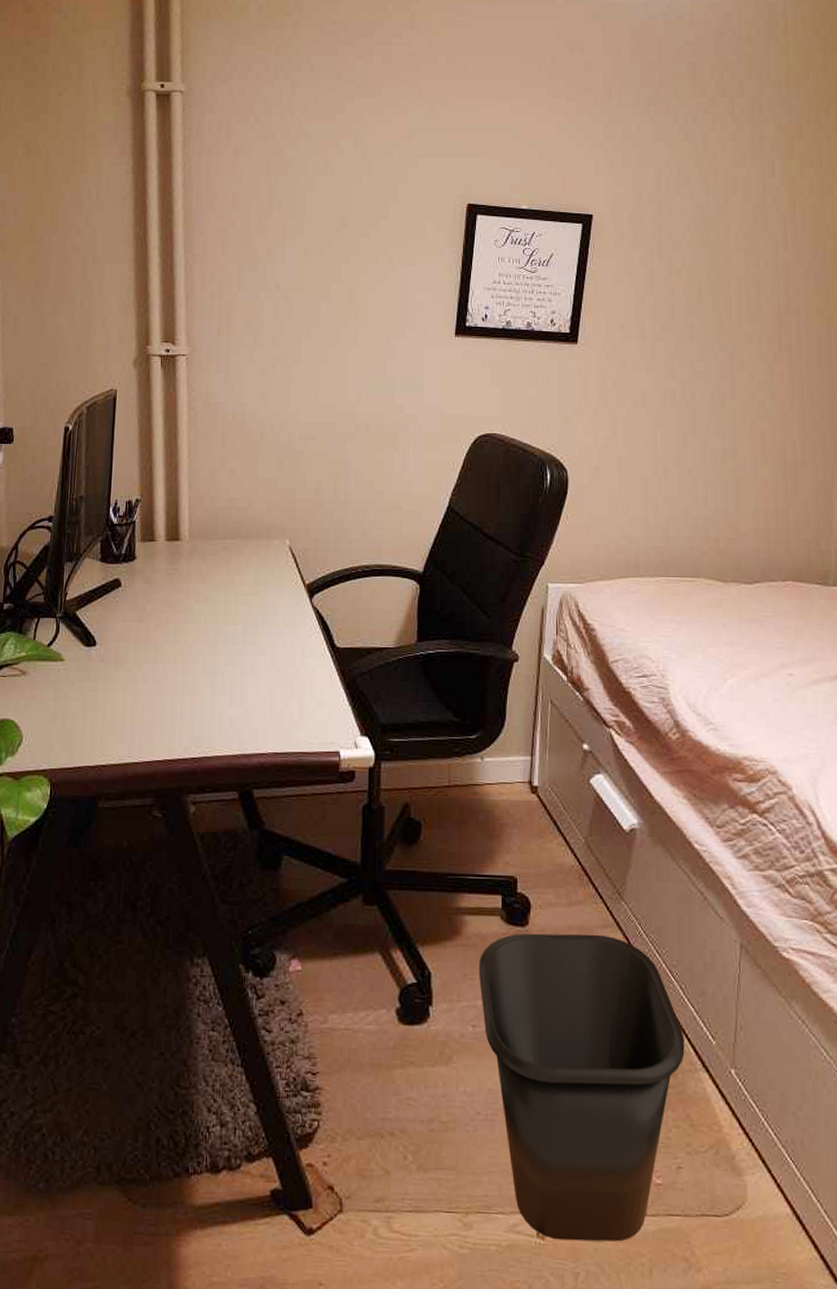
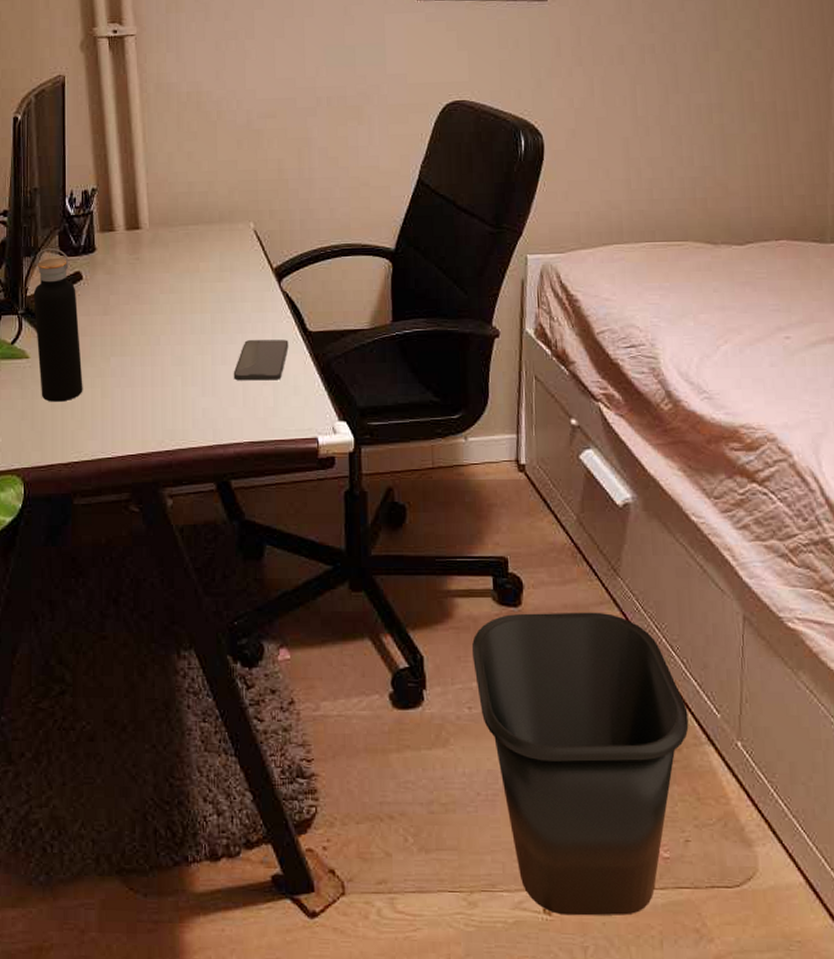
water bottle: none [72,555,115,705] -> present [33,248,83,402]
phone: none [261,653,317,694] -> present [233,340,289,381]

